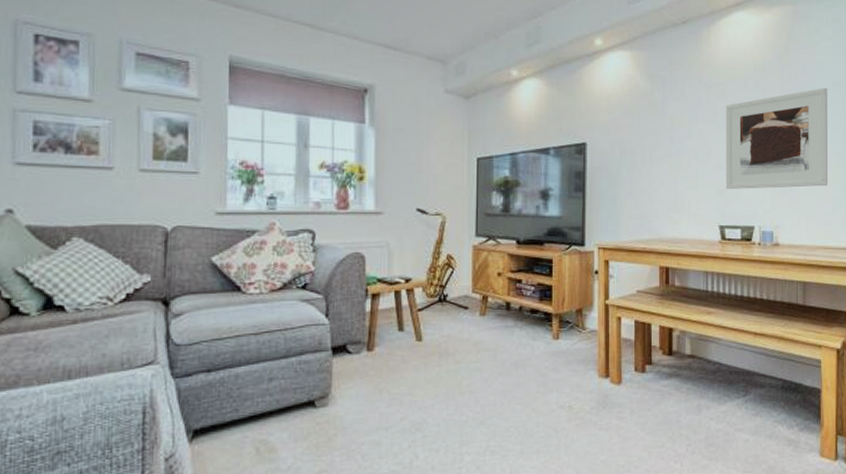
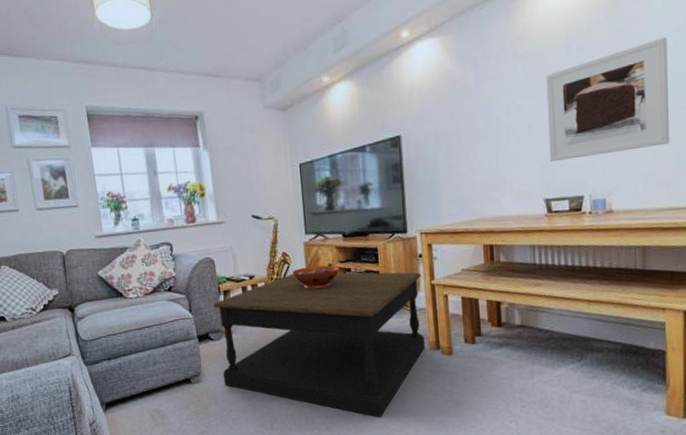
coffee table: none [357,280,595,454] -> present [213,272,425,417]
decorative bowl: none [456,274,510,299] -> present [292,265,340,289]

